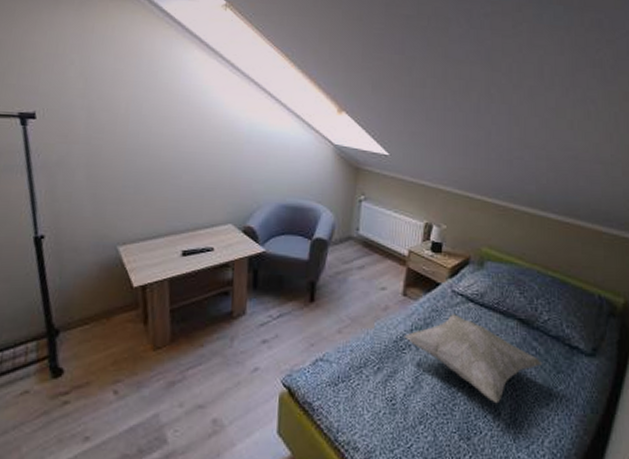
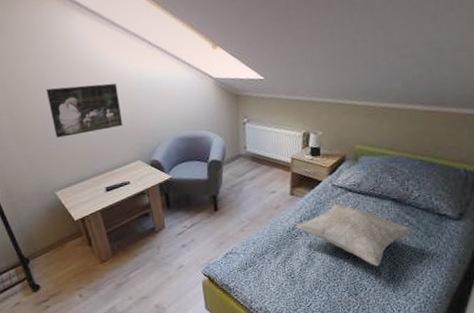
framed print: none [136,121,223,181] -> present [46,82,123,138]

